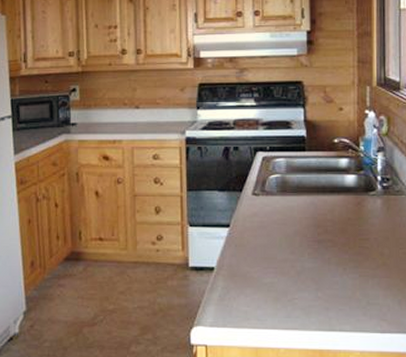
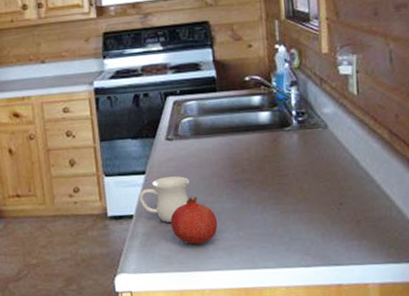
mug: none [220,232,273,277] -> present [138,176,190,222]
fruit: none [251,253,298,302] -> present [170,196,218,244]

